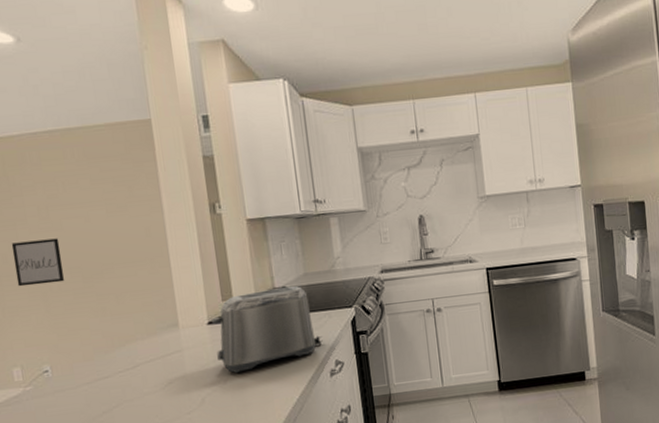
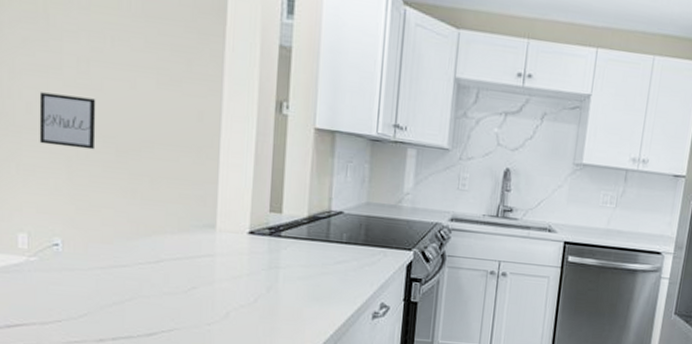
toaster: present [212,286,323,374] -> none [252,209,372,294]

